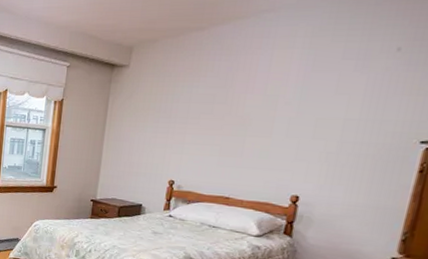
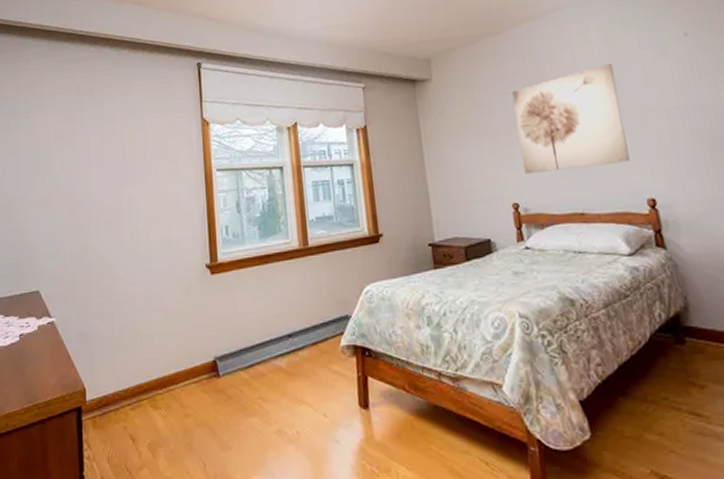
wall art: none [188,69,308,162] -> present [512,63,630,175]

